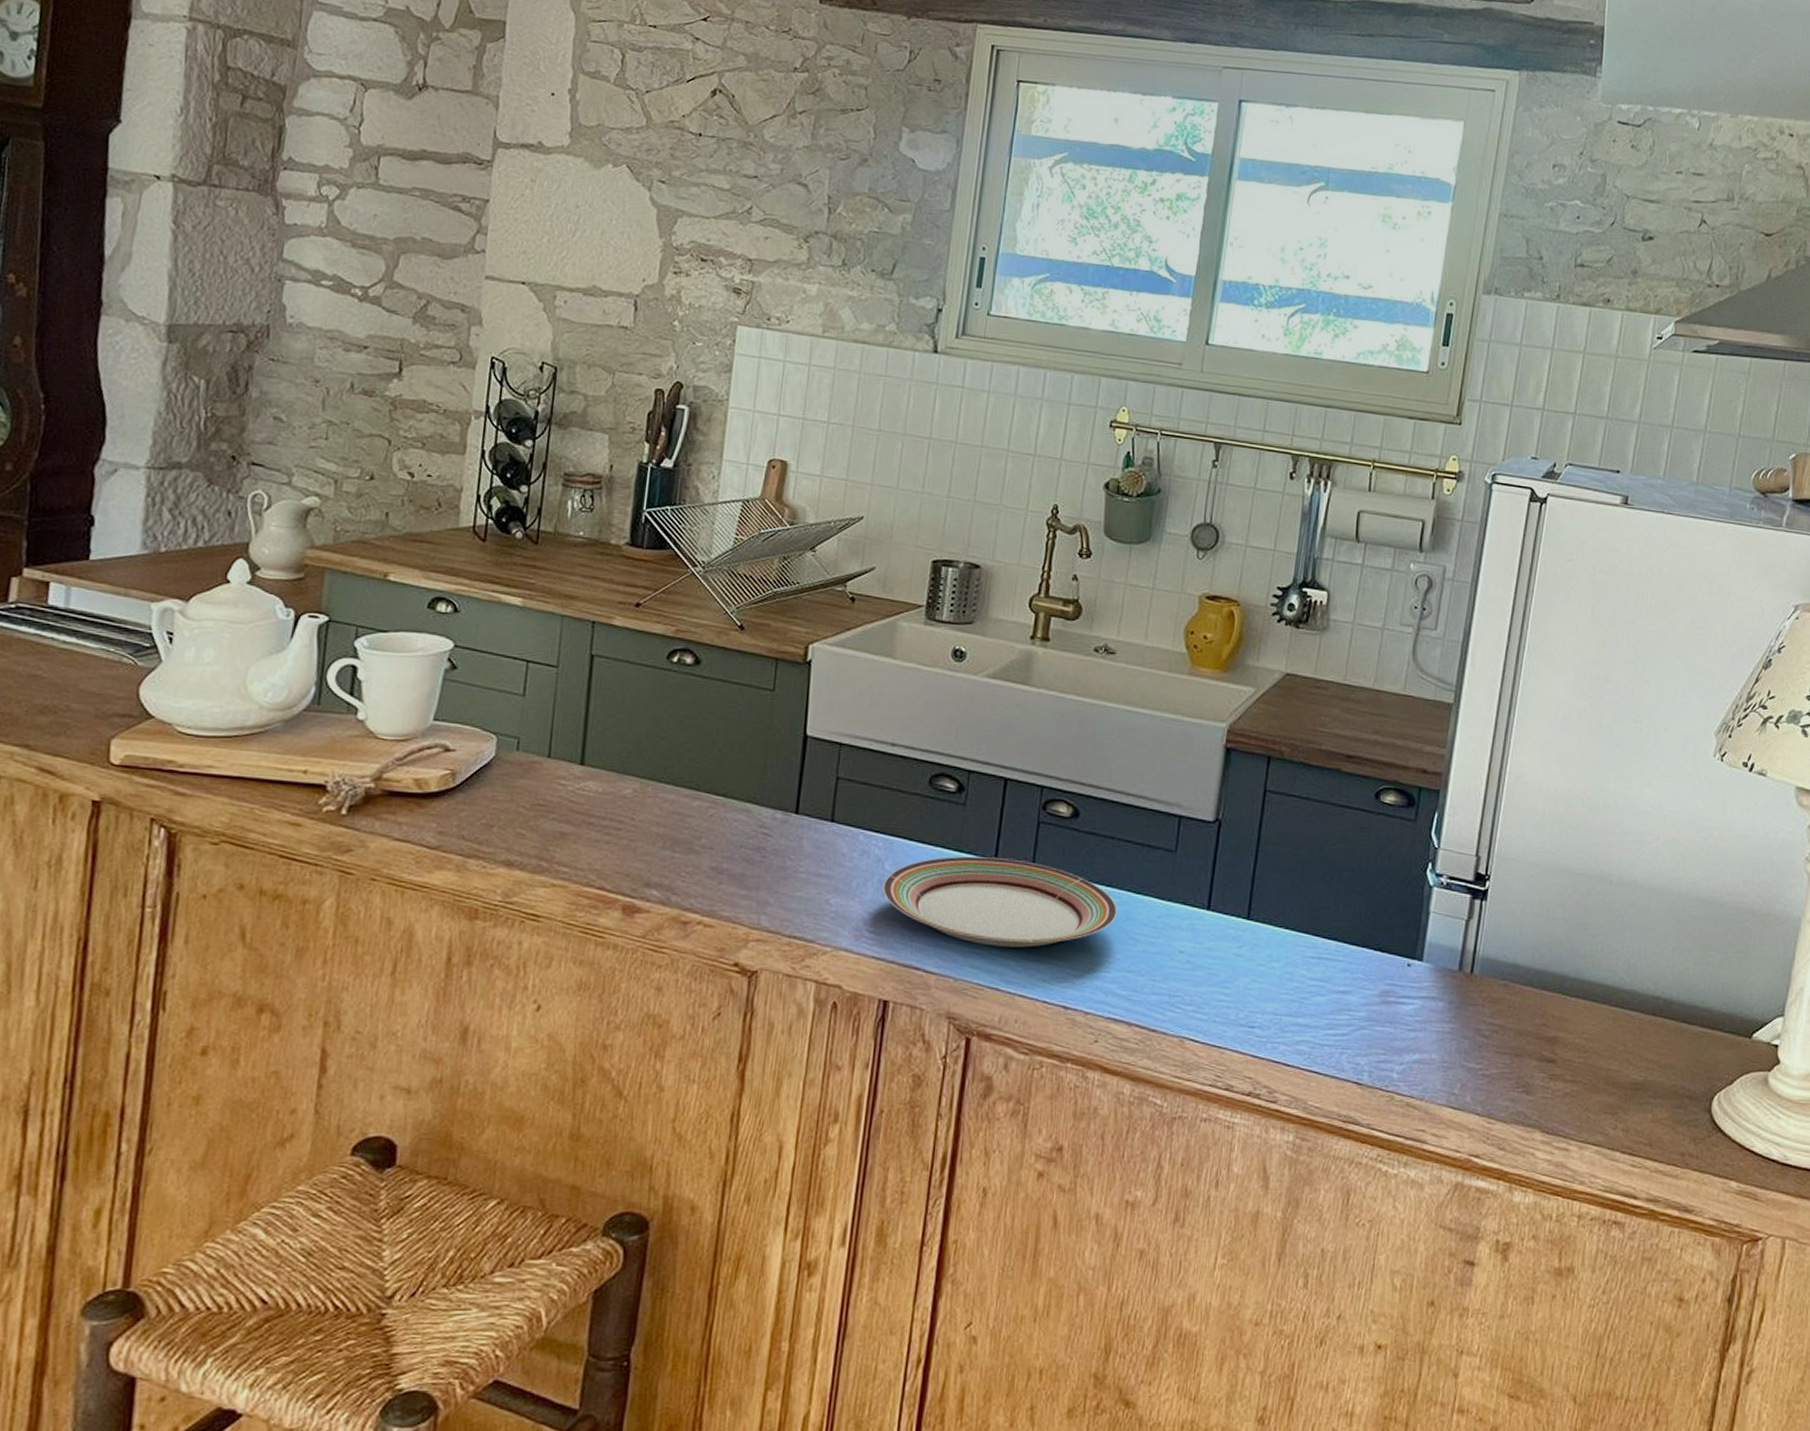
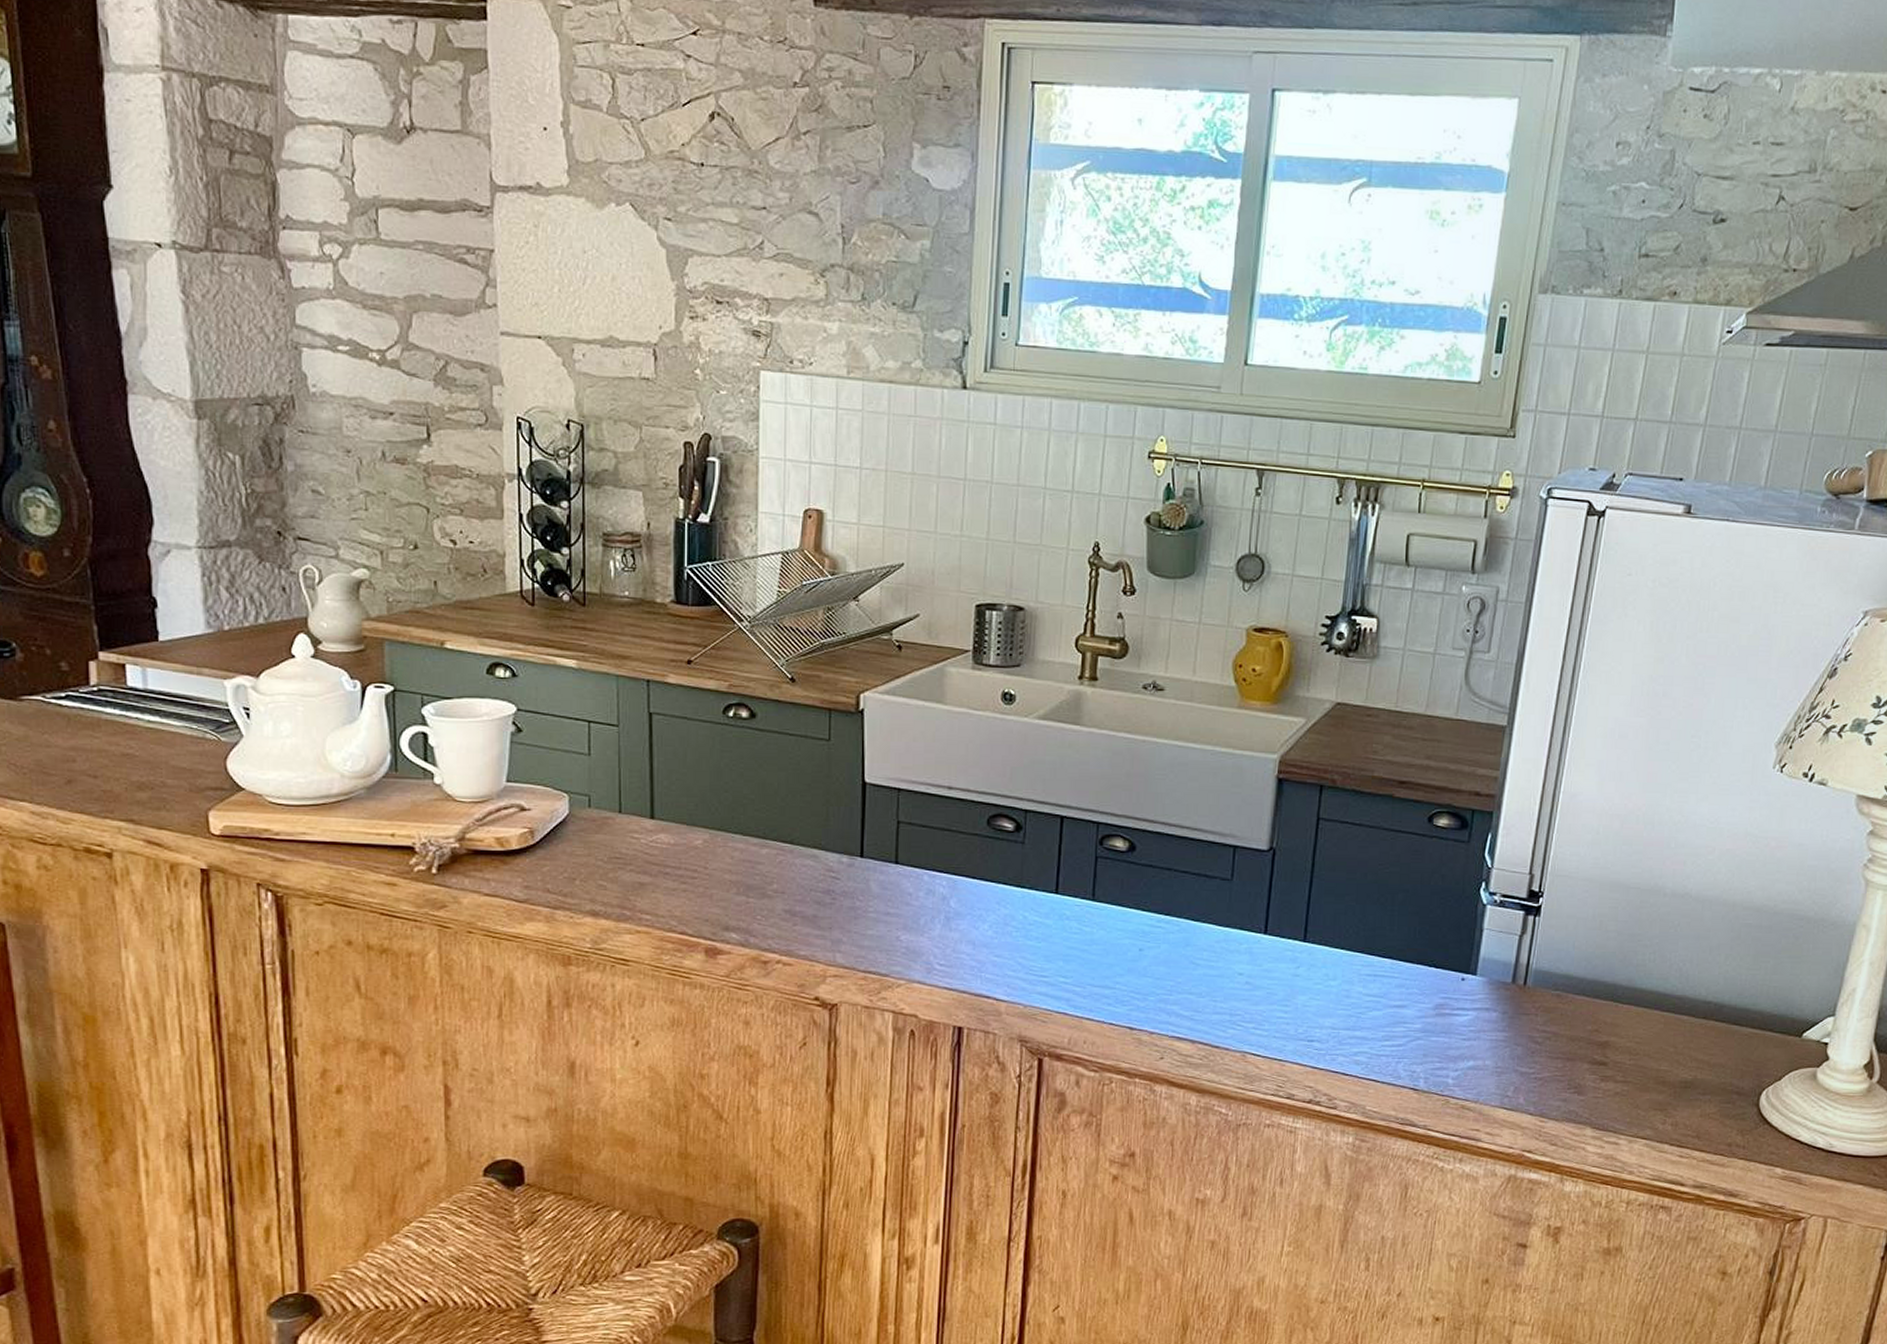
plate: present [882,856,1118,948] -> none [949,891,1177,975]

